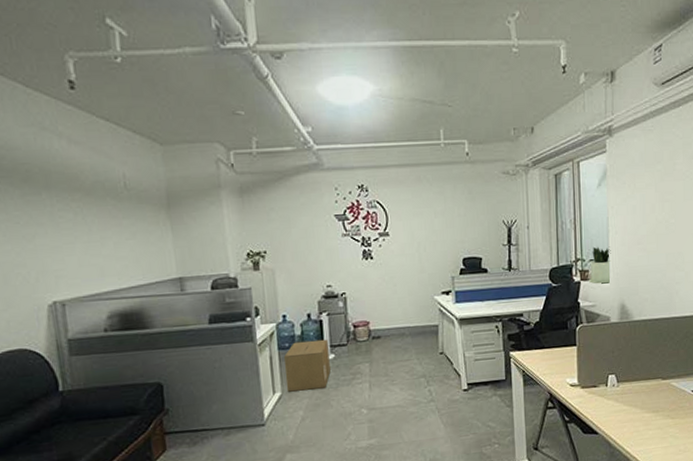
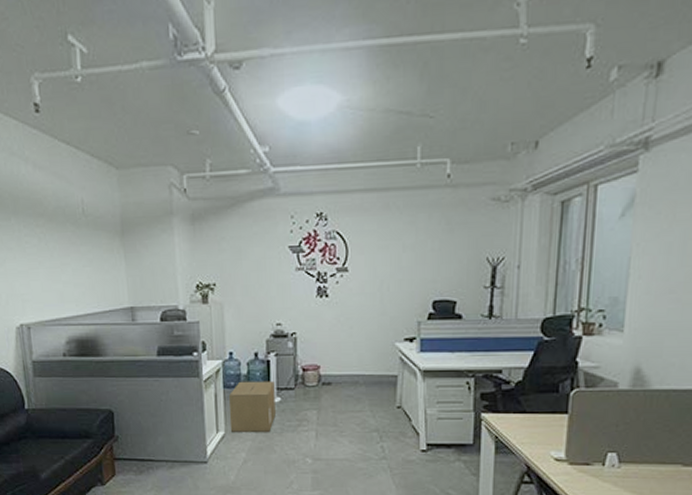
planter: present [588,246,611,284] -> none [593,293,630,341]

